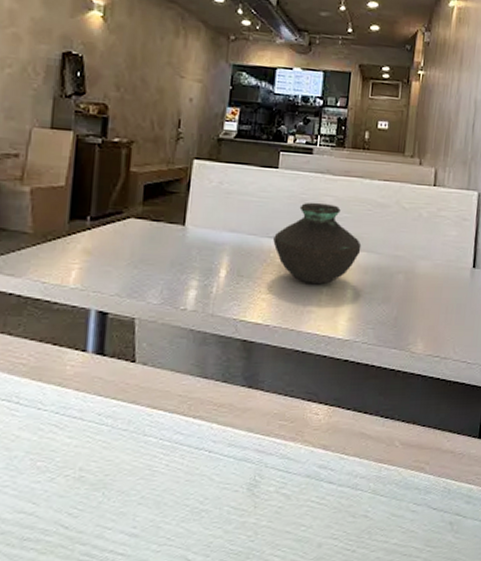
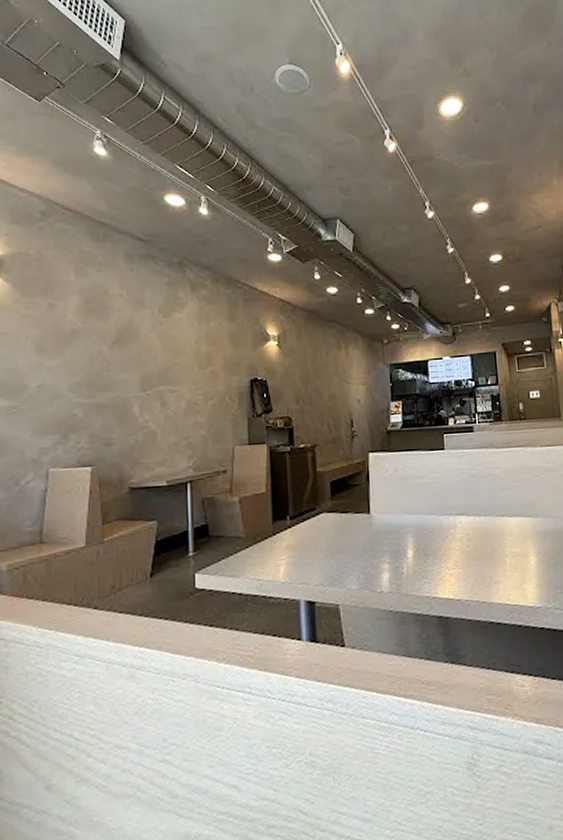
vase: present [273,202,362,284] -> none [451,475,536,555]

